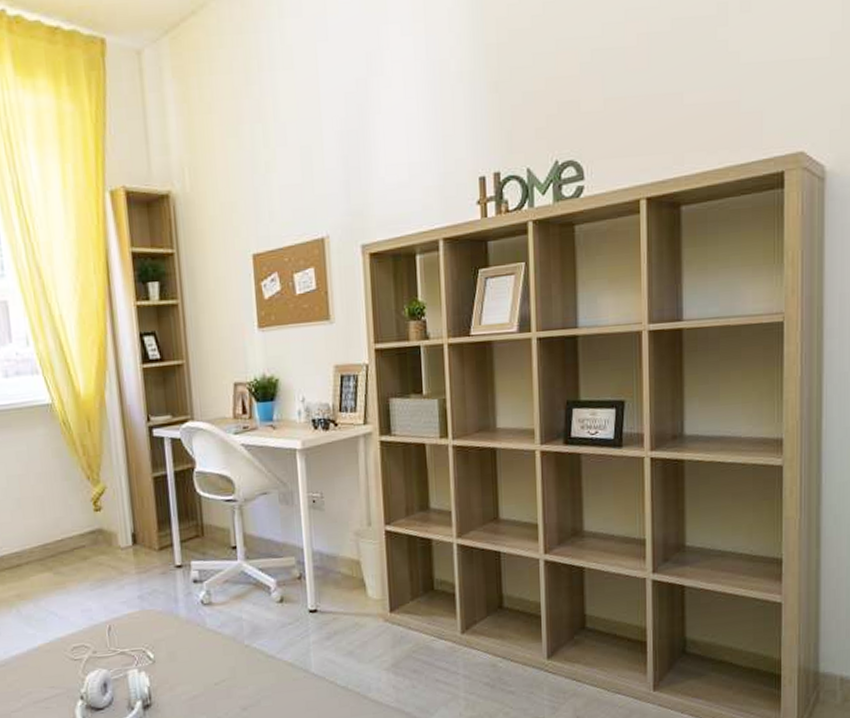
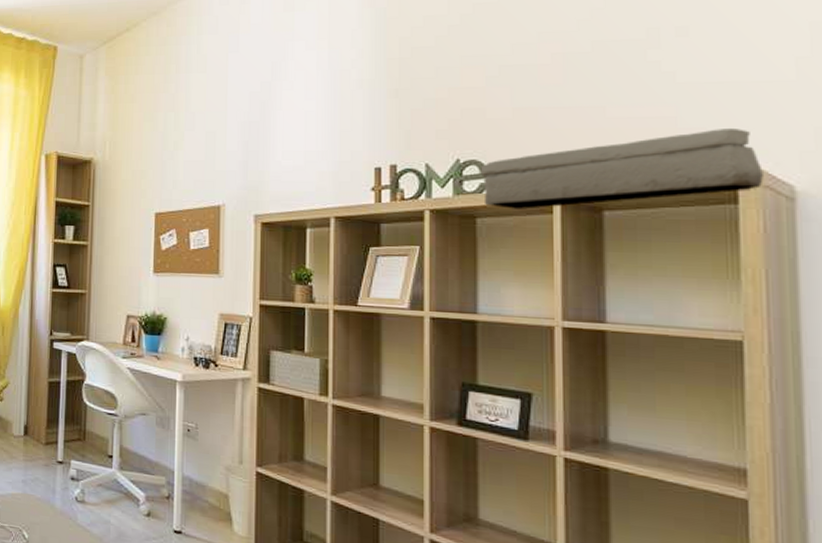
decorative box: none [576,109,803,212] -> present [480,127,764,209]

